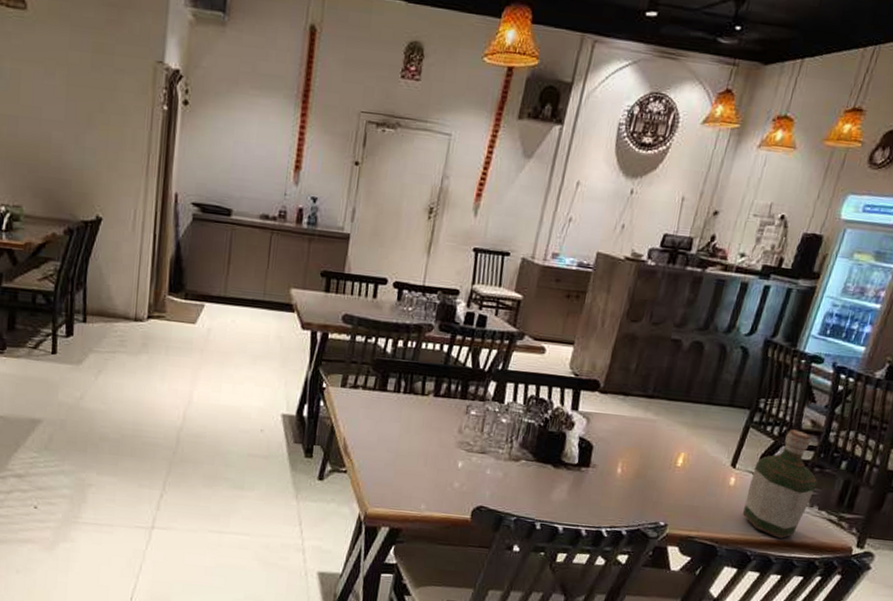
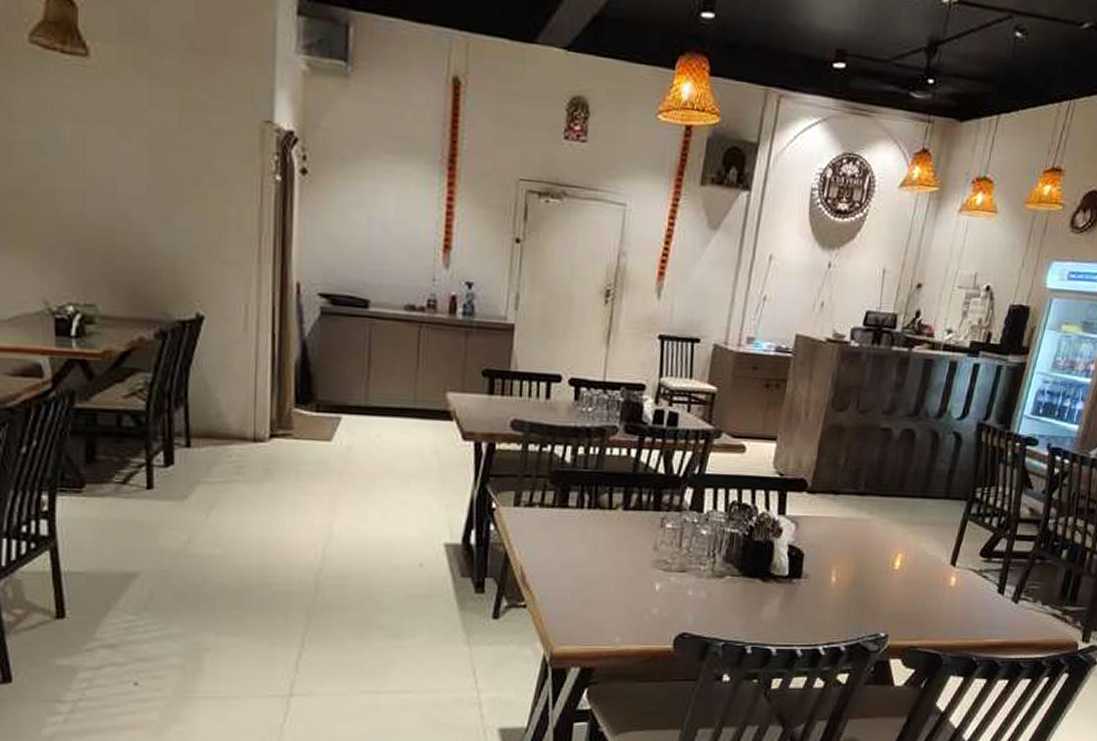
bottle: present [743,429,817,538] -> none [966,519,1039,639]

